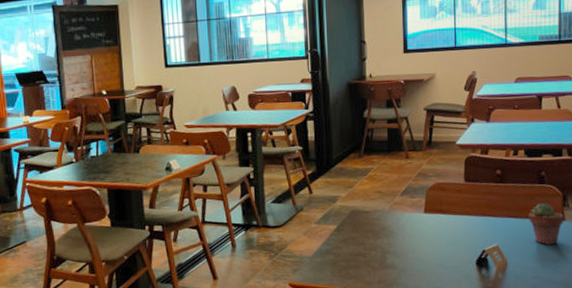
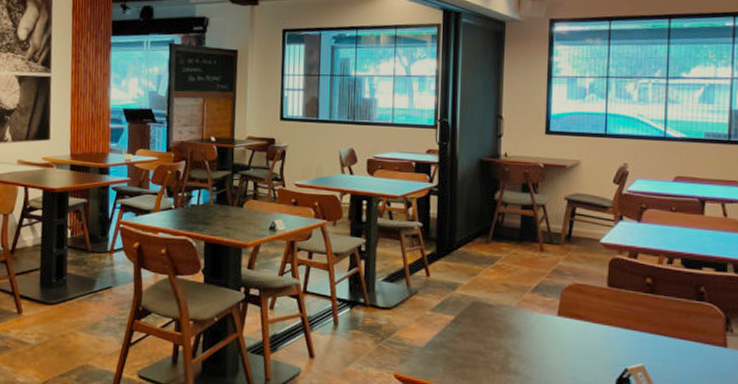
potted succulent: present [528,203,564,245] -> none [682,323,726,374]

